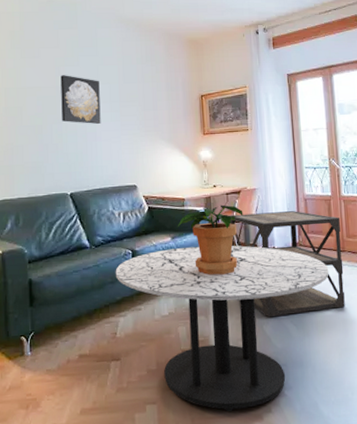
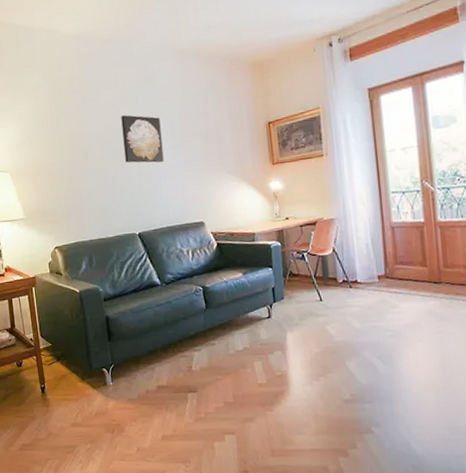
coffee table: present [115,245,329,412] -> none [187,279,422,445]
potted plant: present [177,205,243,275] -> none [248,237,320,311]
side table: present [228,211,345,318] -> none [303,240,442,354]

